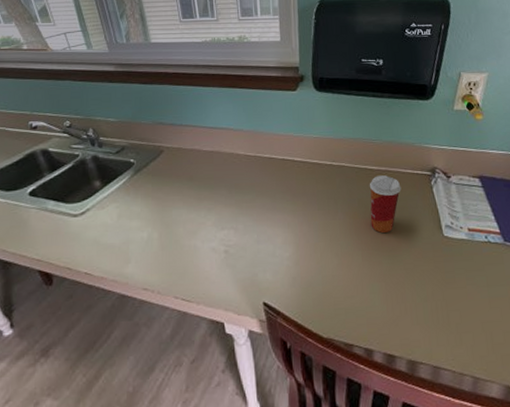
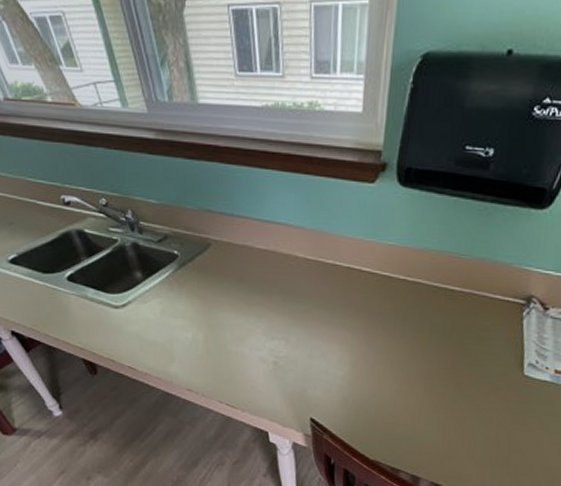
paper cup: present [369,175,402,233] -> none [440,298,485,363]

